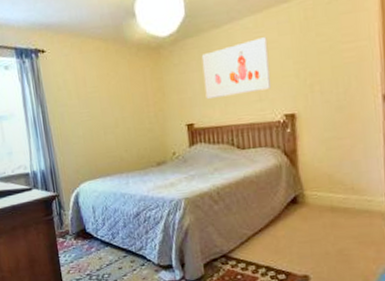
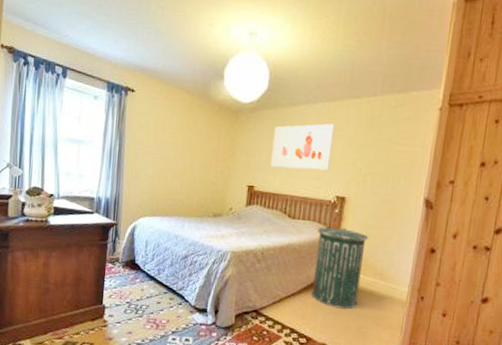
trash can: none [272,146,334,235] -> present [311,227,369,309]

